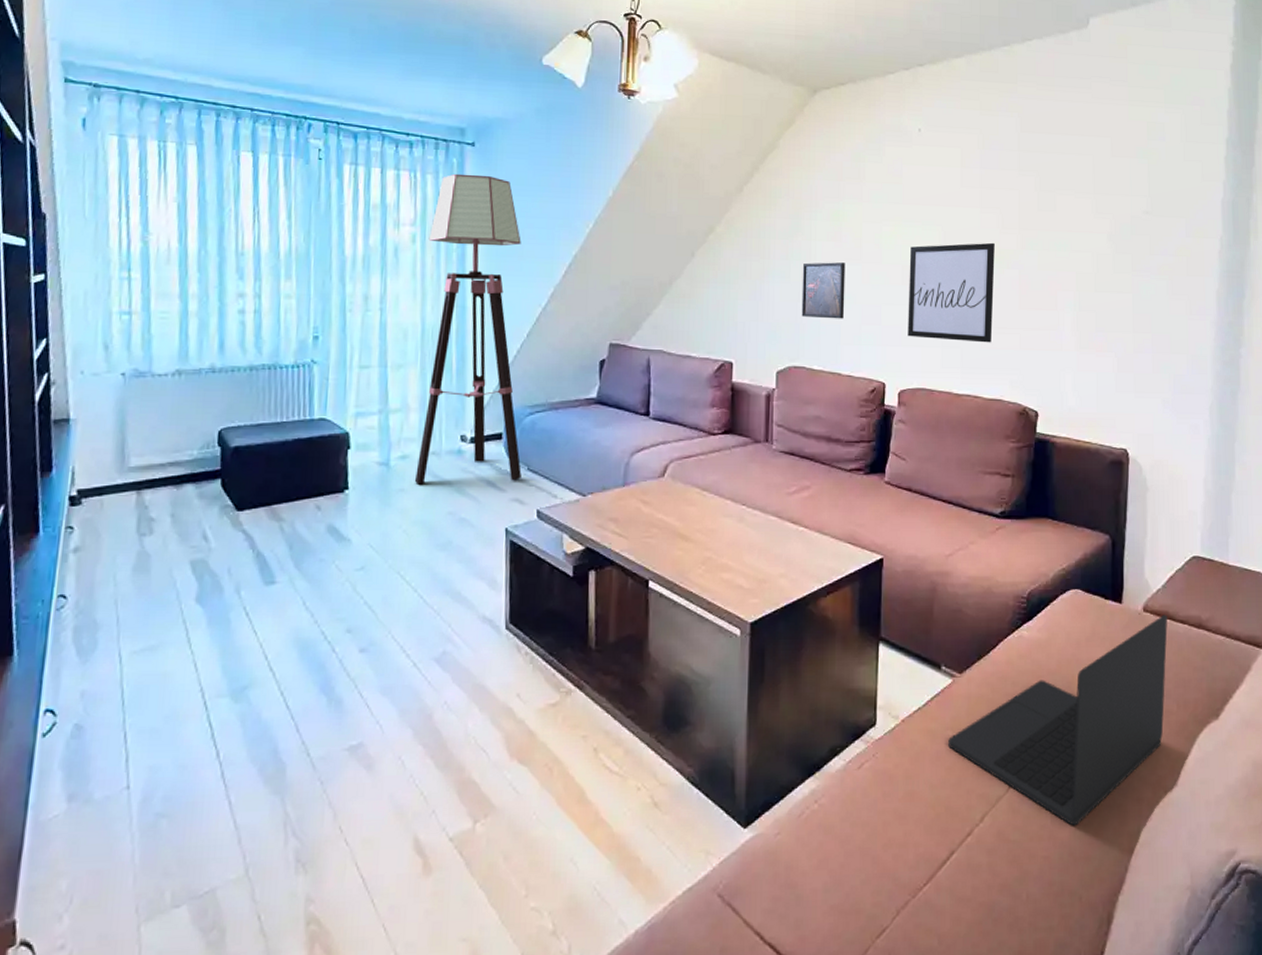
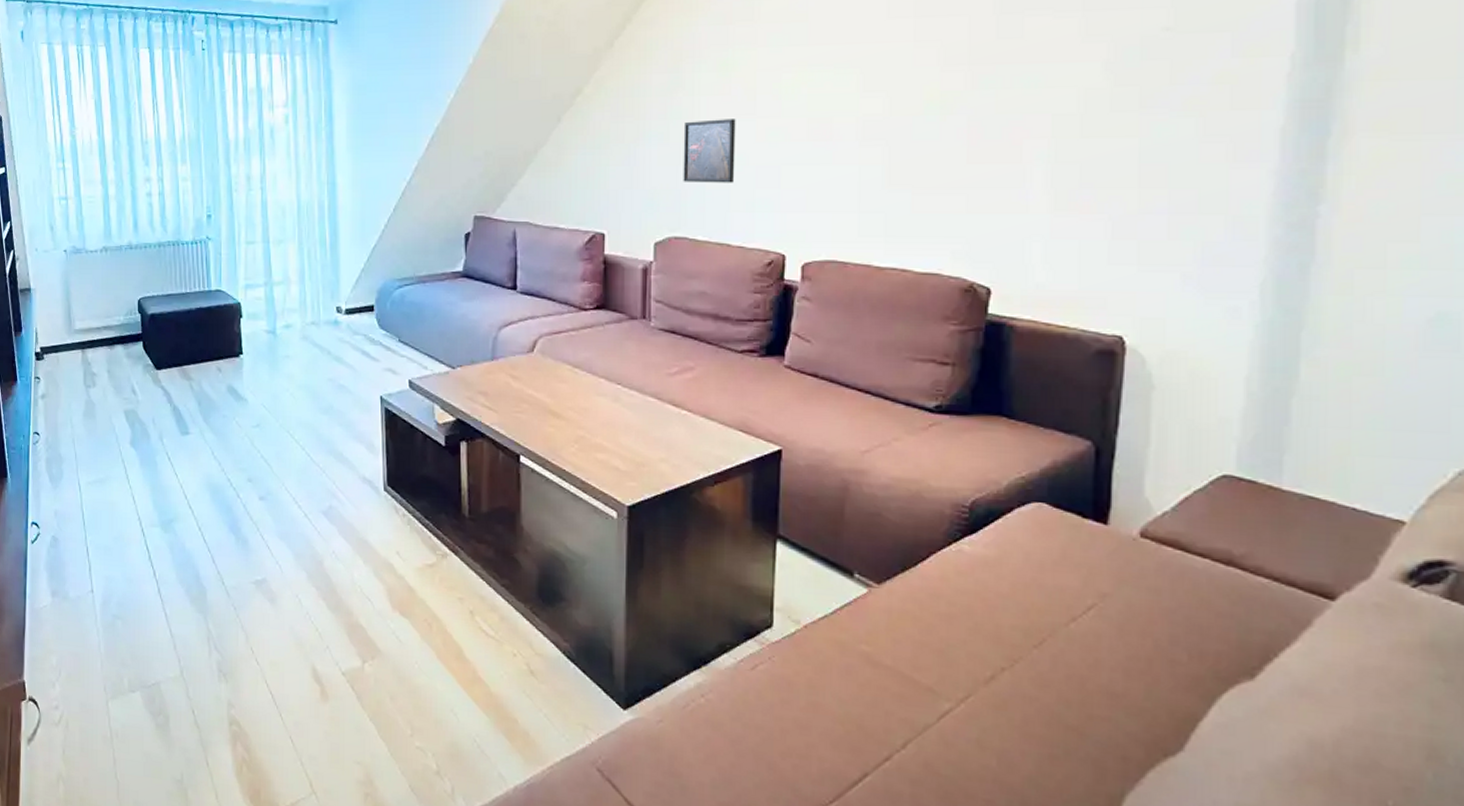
floor lamp: present [415,173,522,484] -> none [299,52,393,352]
wall art: present [908,242,995,343] -> none [814,83,933,206]
laptop: present [948,614,1168,826] -> none [862,543,1178,773]

